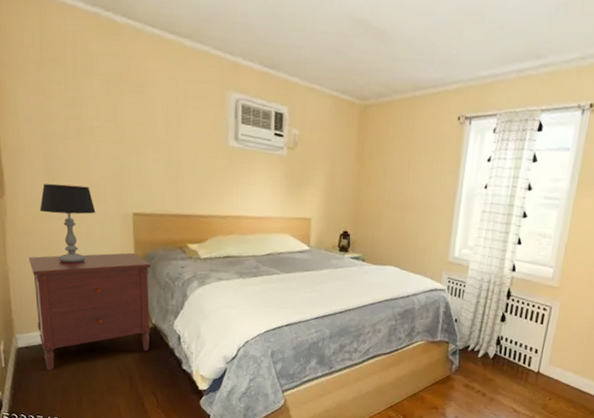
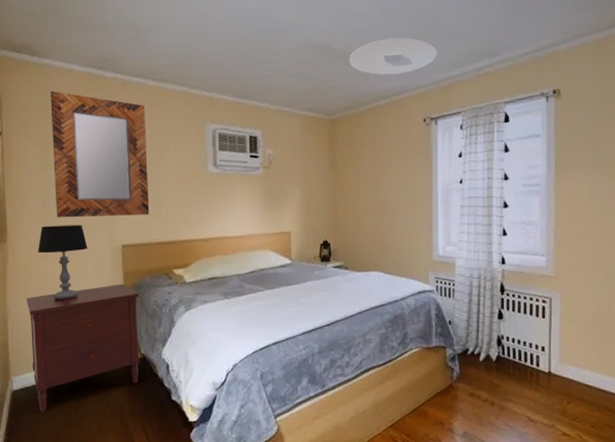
home mirror: none [50,29,164,185] -> present [50,91,150,218]
ceiling light: none [389,21,483,65] -> present [349,37,438,75]

